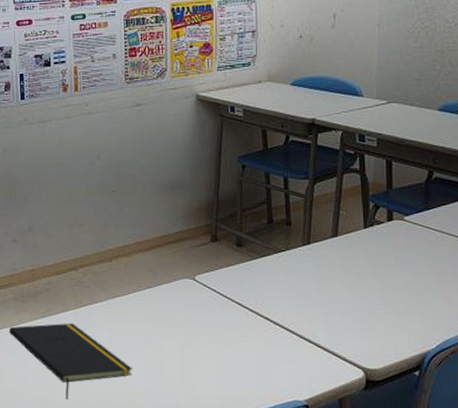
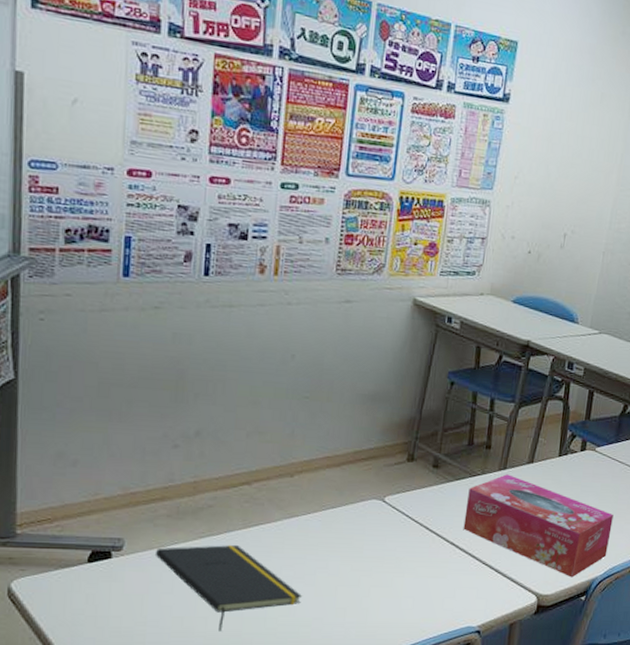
tissue box: none [274,249,437,352] -> present [463,474,614,578]

